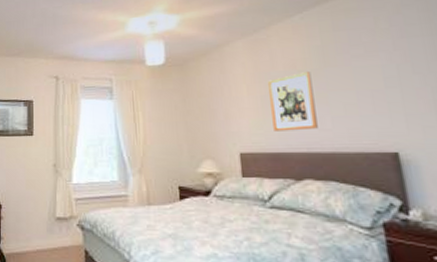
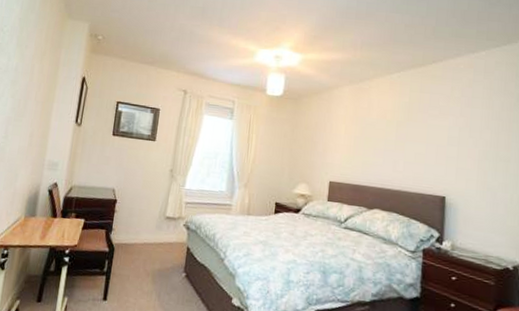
wall art: present [267,72,318,131] -> none [359,122,396,170]

